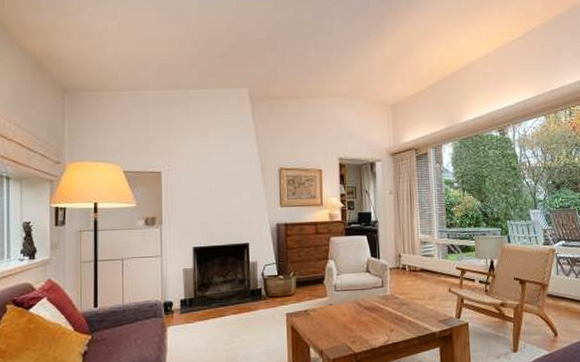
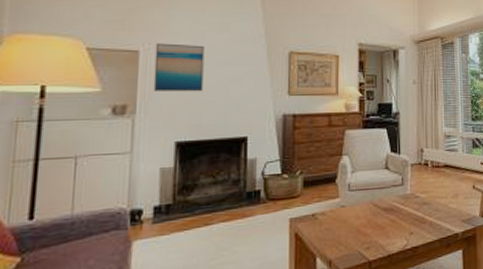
wall art: none [173,165,212,206] -> present [153,43,205,92]

